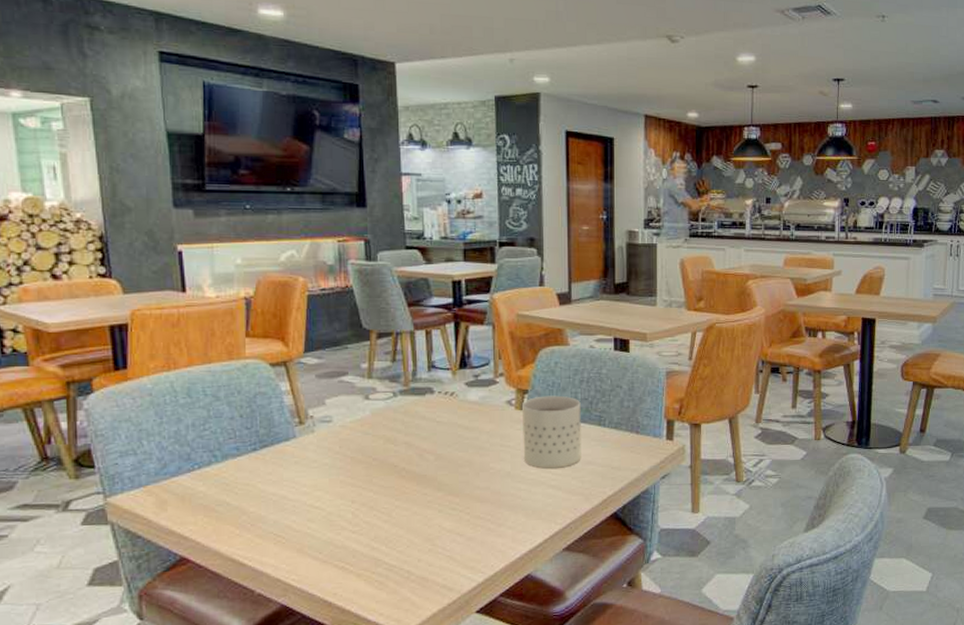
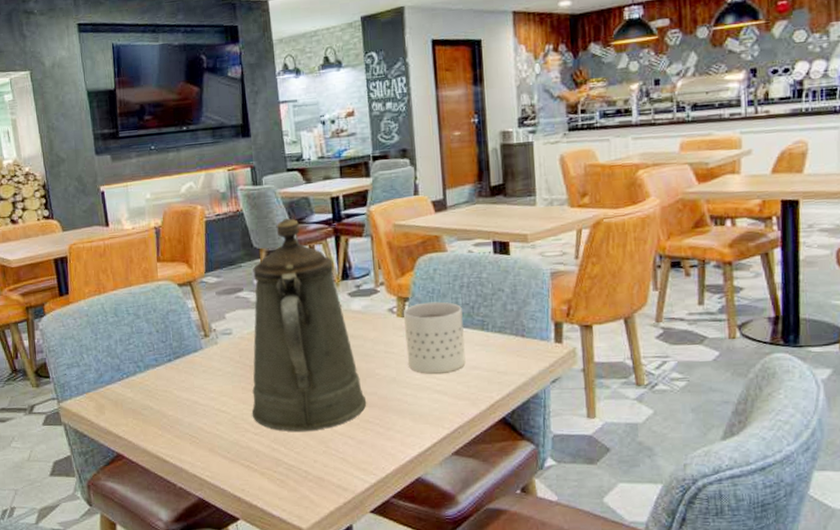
coffee pot: none [350,299,479,529] -> present [252,218,367,431]

